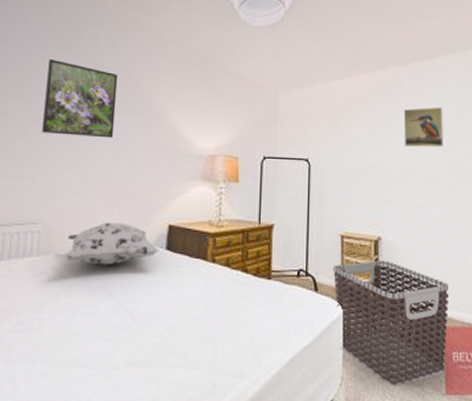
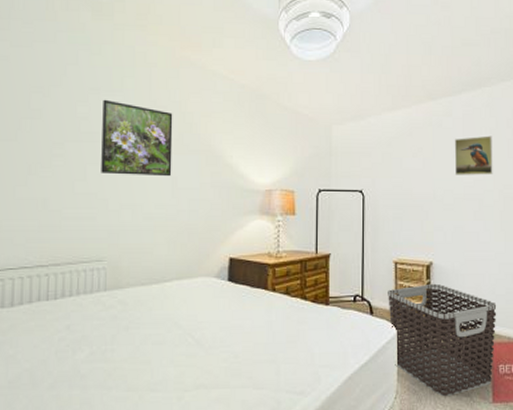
decorative pillow: present [63,222,160,266] -> none [129,257,222,298]

